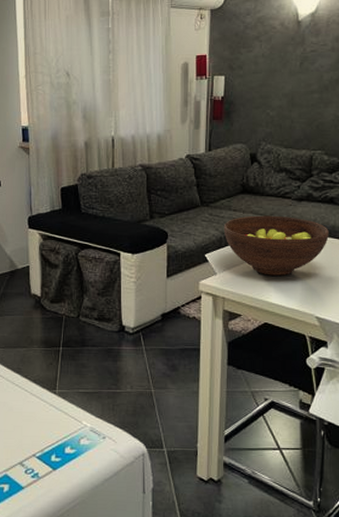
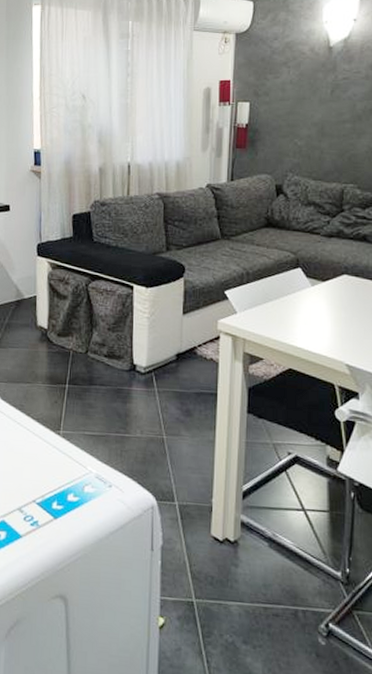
fruit bowl: present [223,215,329,276] -> none [245,251,361,318]

